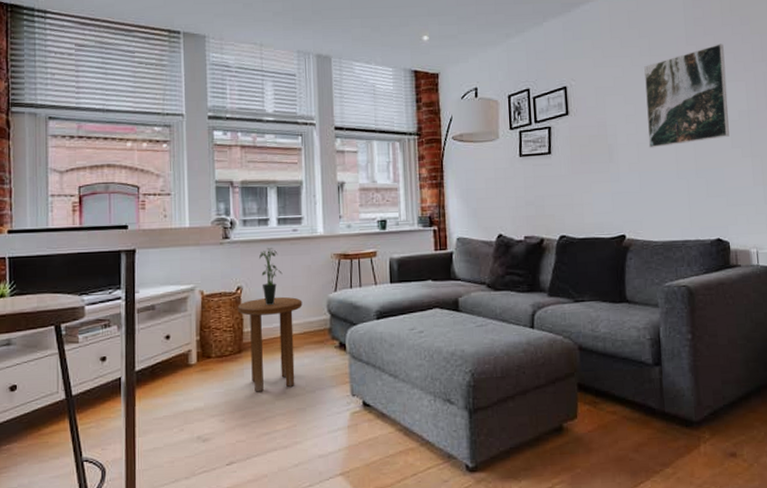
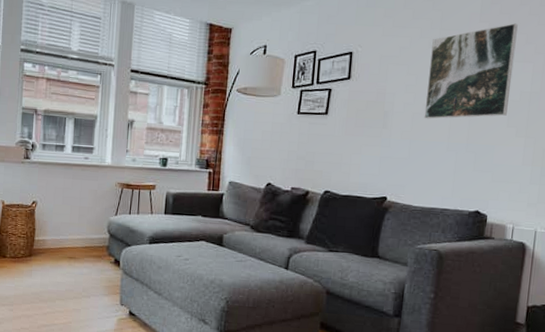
side table: present [237,296,303,392] -> none [31,213,87,291]
potted plant: present [259,248,283,306] -> none [54,171,72,221]

